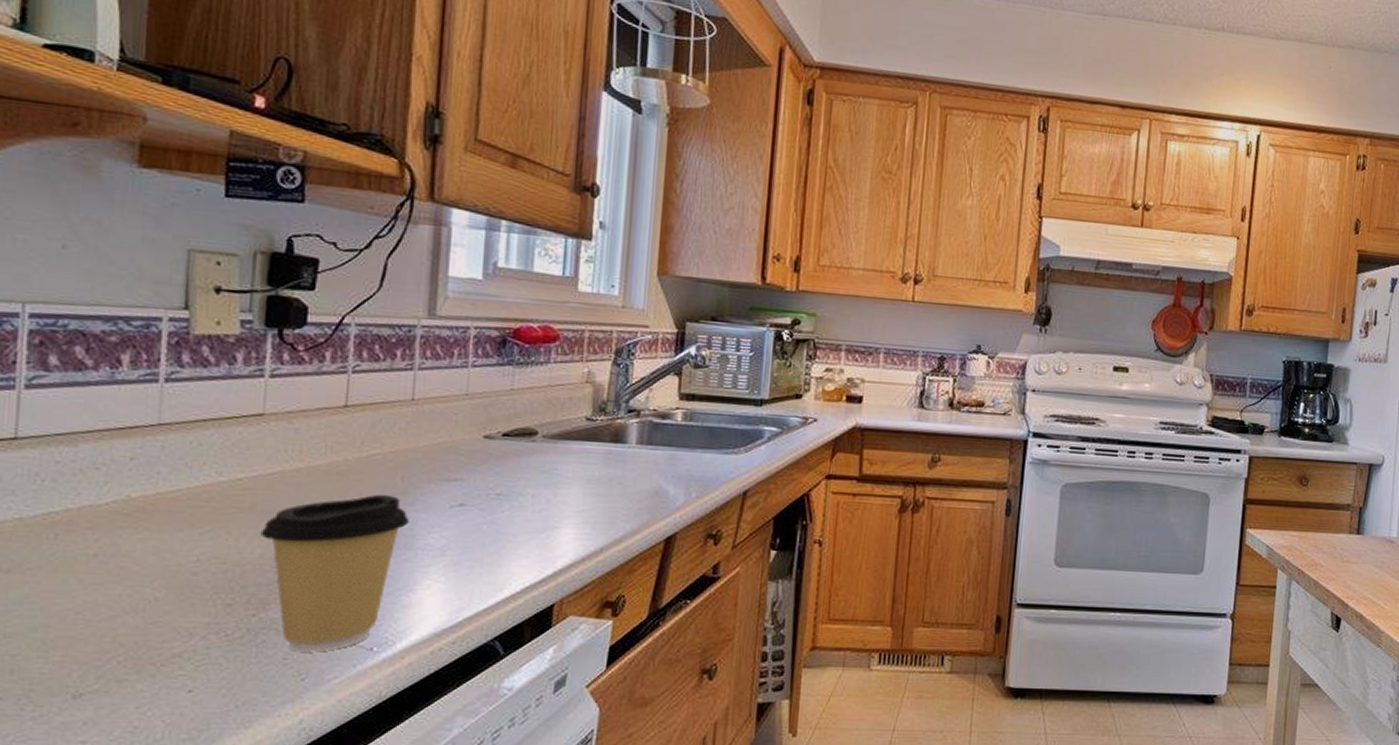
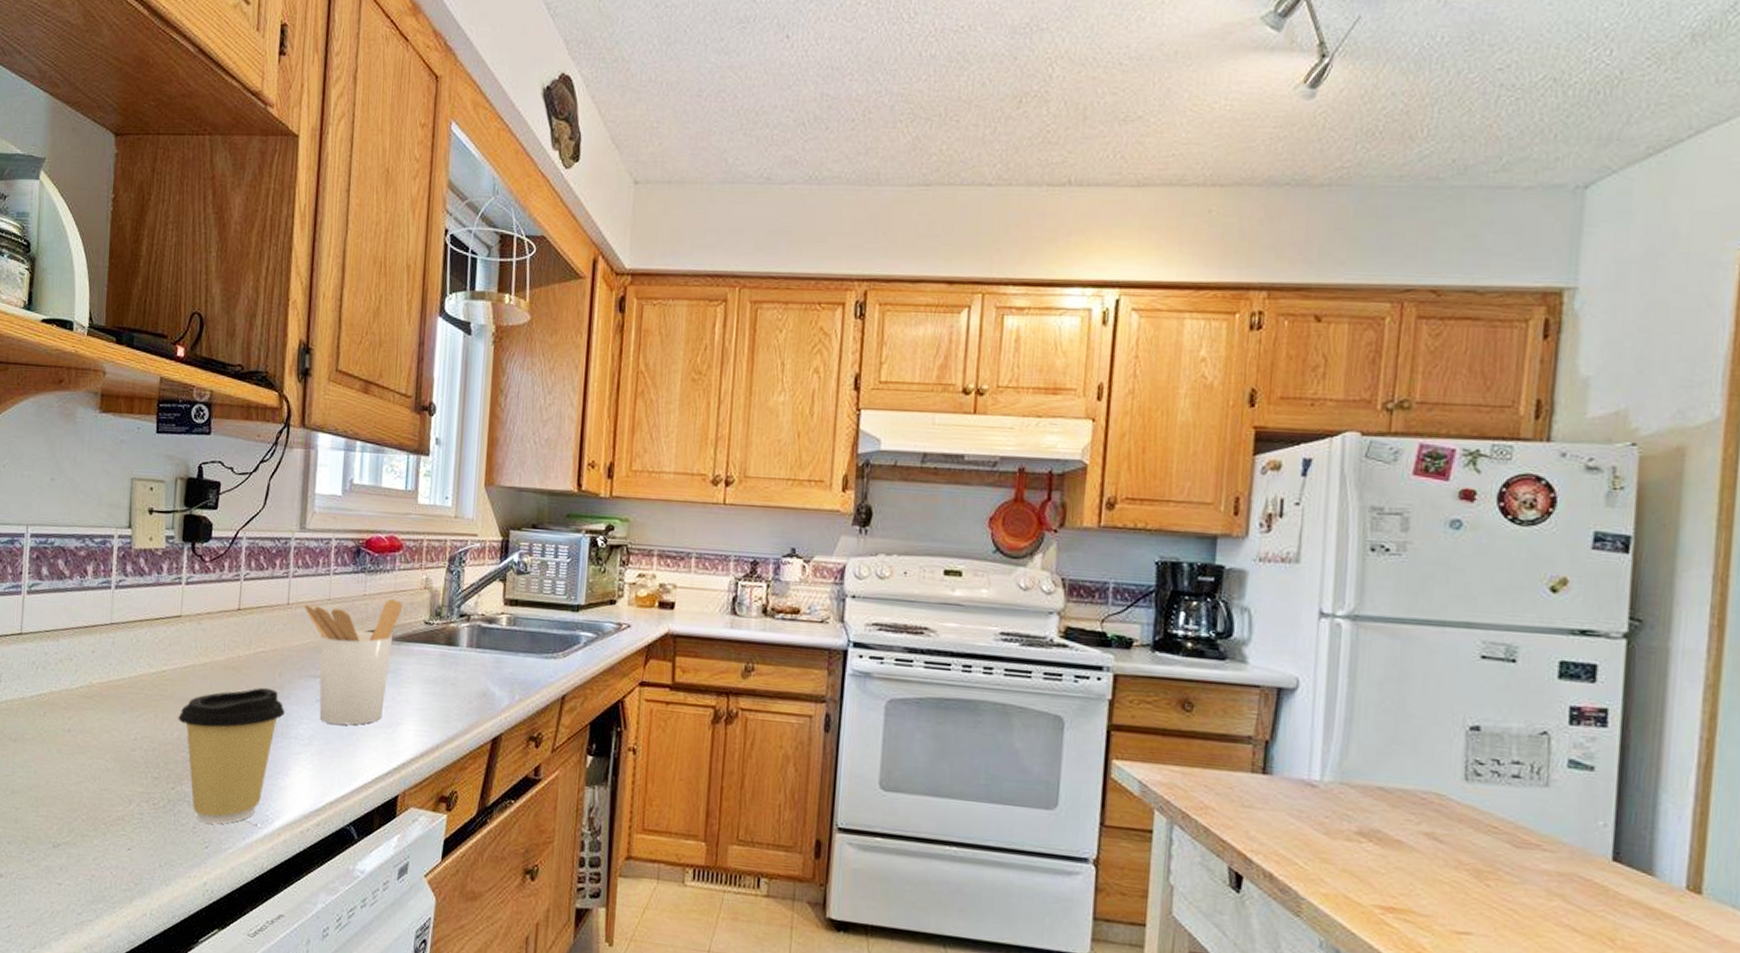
utensil holder: none [435,393,560,532] -> present [304,598,403,726]

